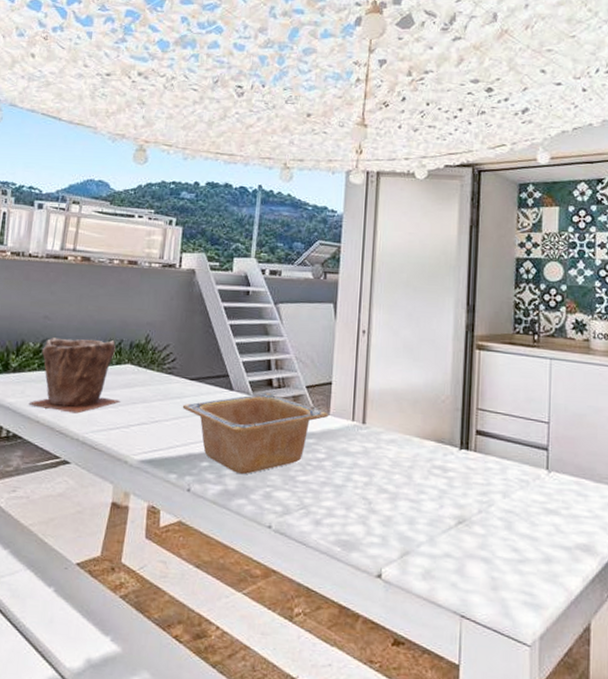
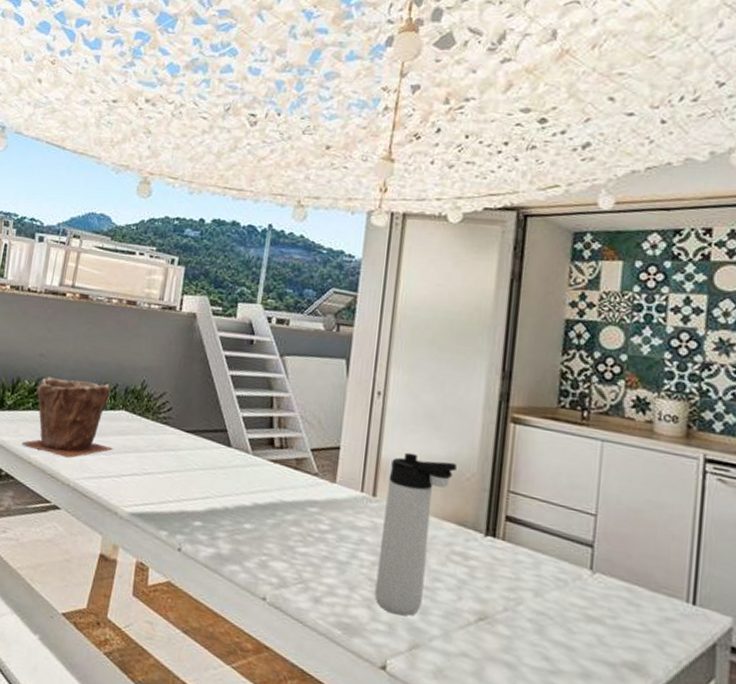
serving bowl: present [182,393,329,475] -> none [176,452,335,540]
thermos bottle: none [368,382,433,528] -> present [374,452,457,616]

